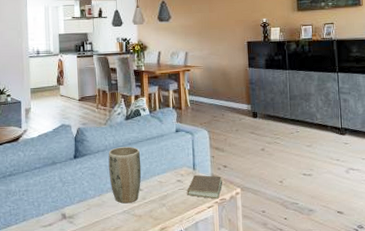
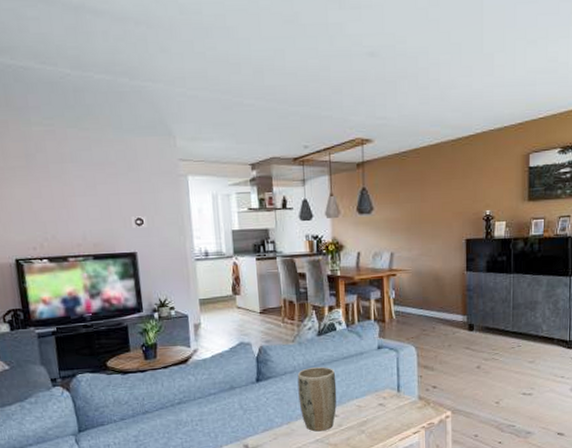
book: present [178,175,223,199] -> none [380,397,432,424]

